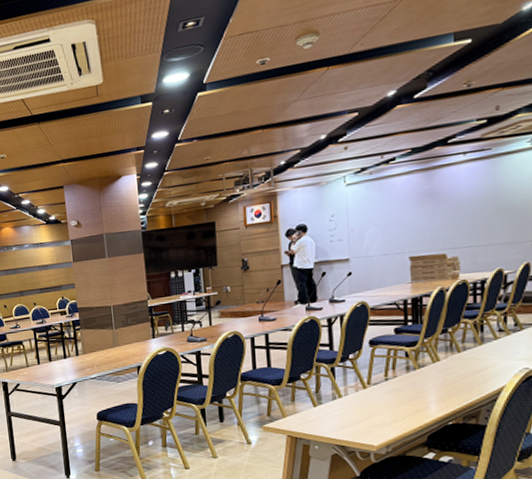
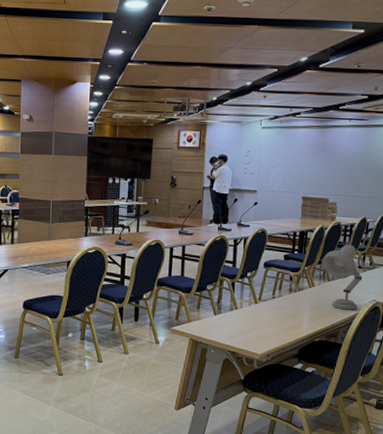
desk lamp: none [446,304,506,384] -> present [322,244,363,310]

